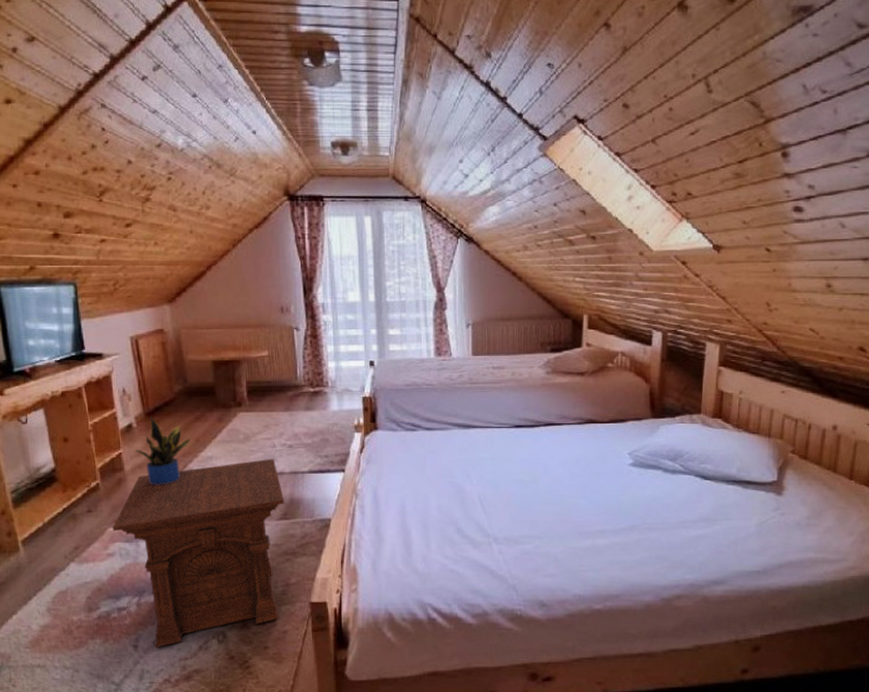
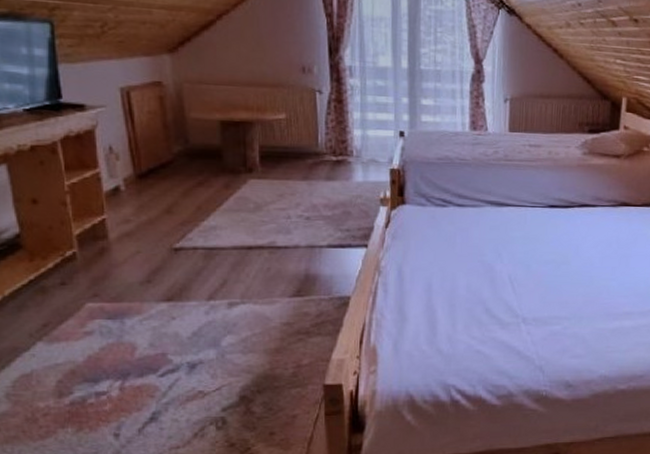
side table: present [112,458,284,648] -> none [92,230,298,436]
potted plant: present [135,417,191,485] -> none [122,180,191,256]

